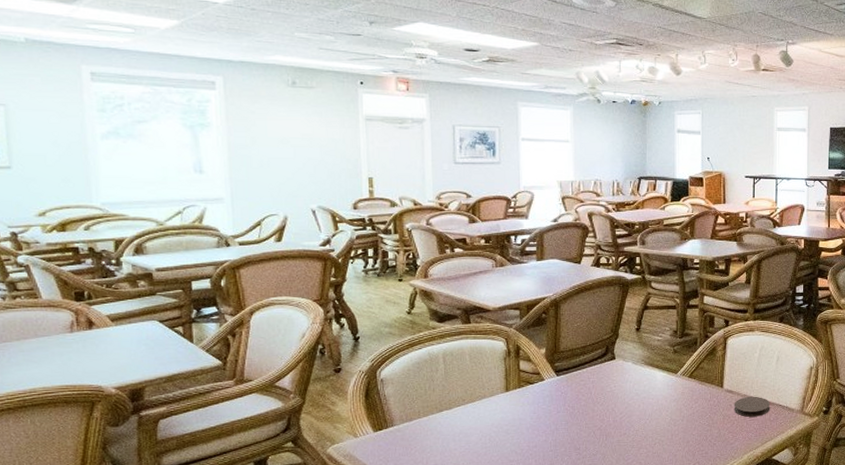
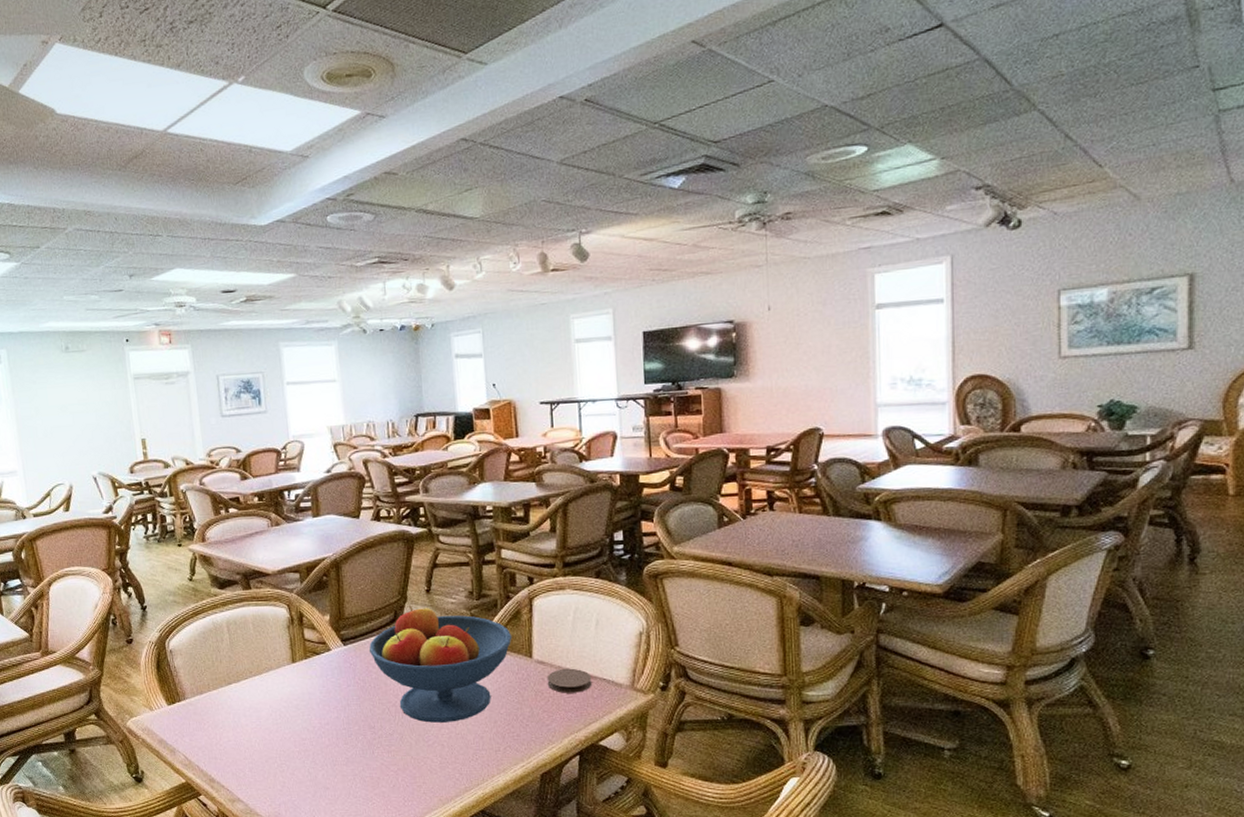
fruit bowl: none [581,341,708,444] -> present [369,605,512,723]

